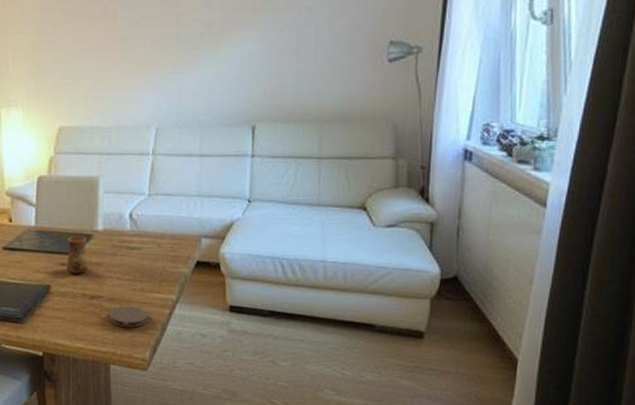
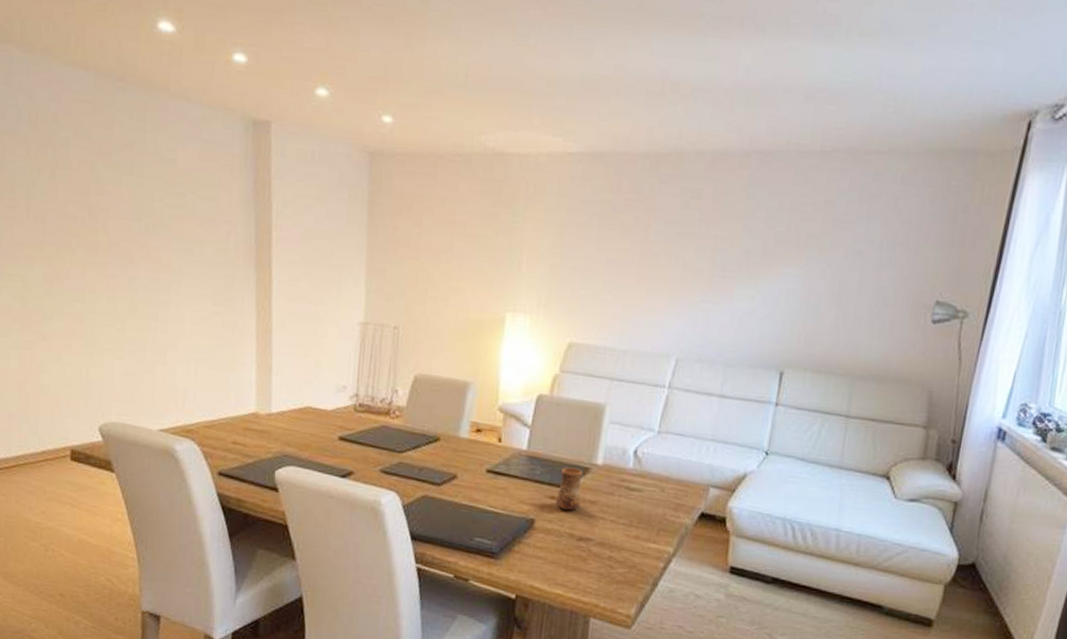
coaster: present [109,305,148,328] -> none [596,552,640,579]

